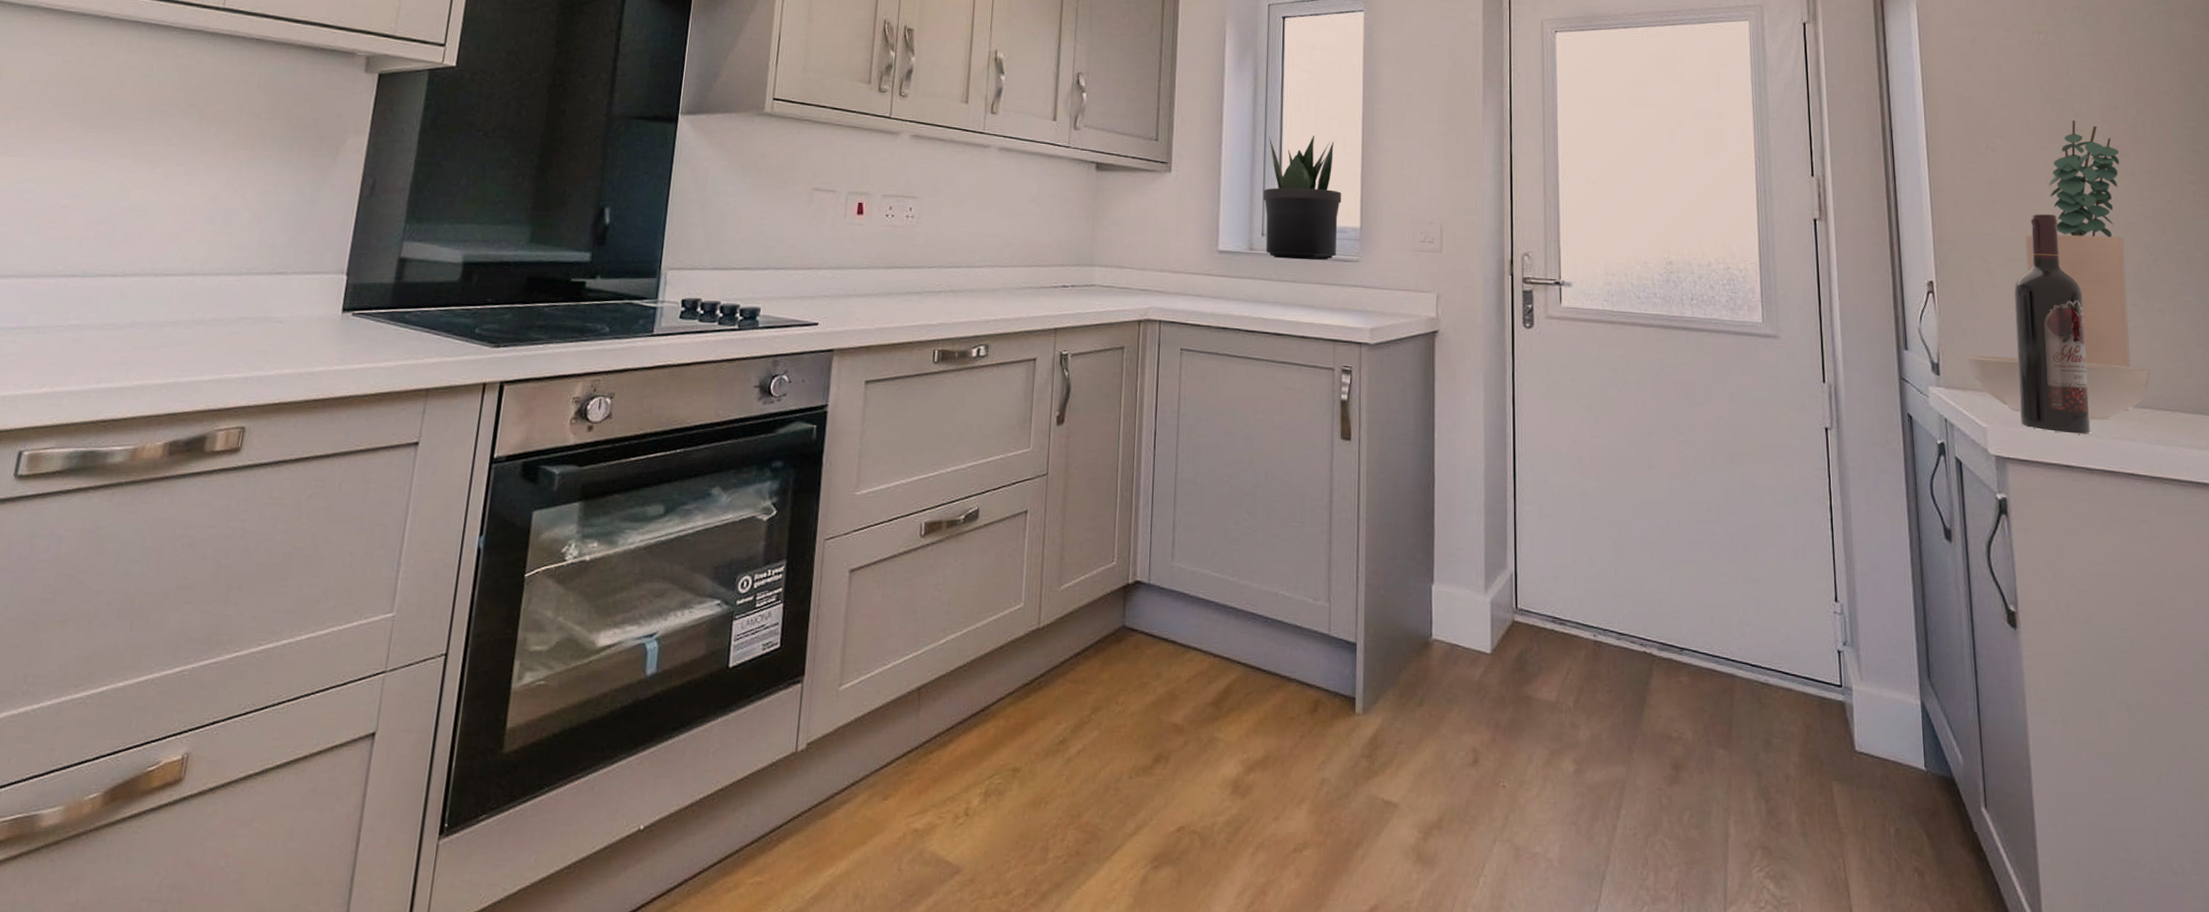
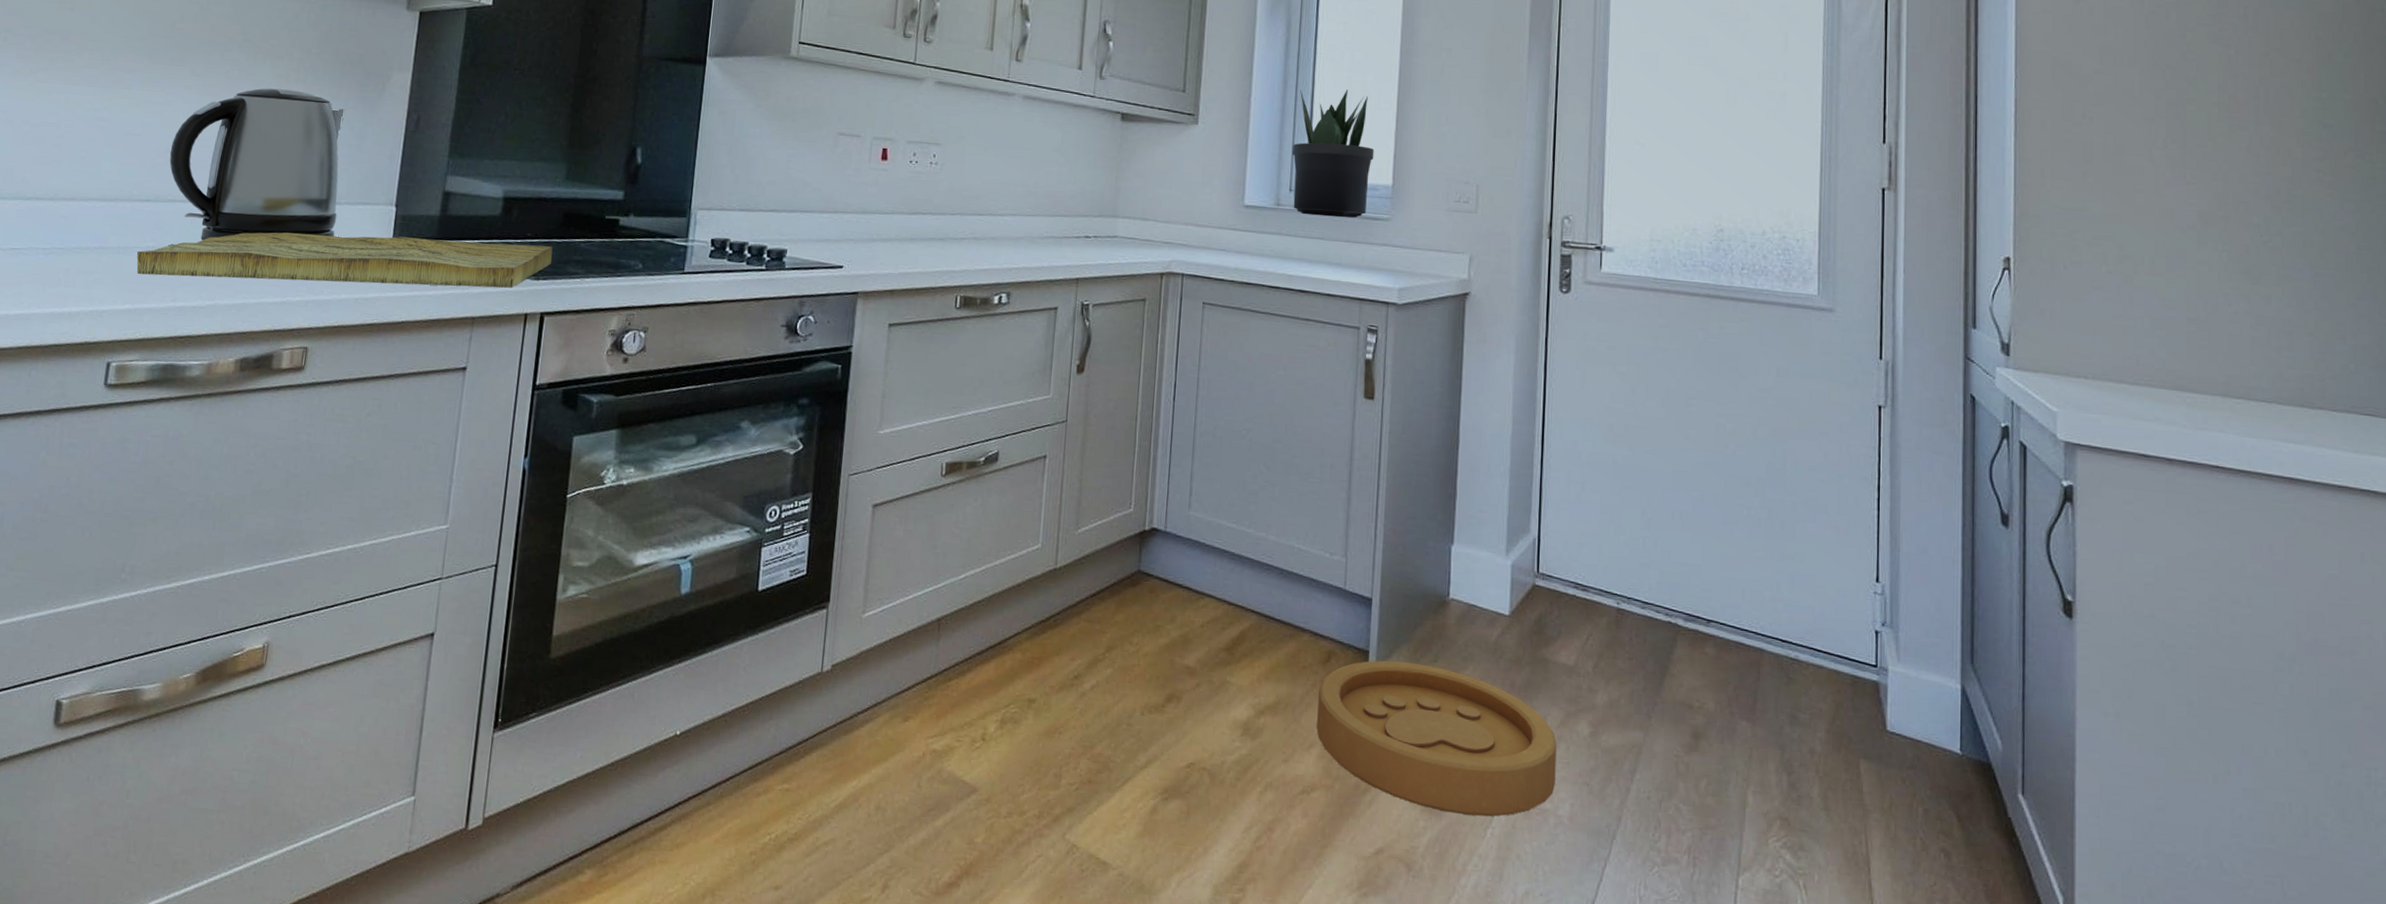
cutting board: none [57,305,515,357] -> present [136,232,553,288]
kettle: none [100,155,296,317] -> present [169,88,346,241]
pet bowl: none [1306,706,1544,865] -> present [1316,660,1557,817]
bowl: present [1966,355,2152,421] -> none [2040,336,2250,410]
wine bottle: present [2013,214,2091,434] -> none [2095,189,2179,423]
vase: present [2025,120,2131,367] -> none [2117,89,2236,355]

